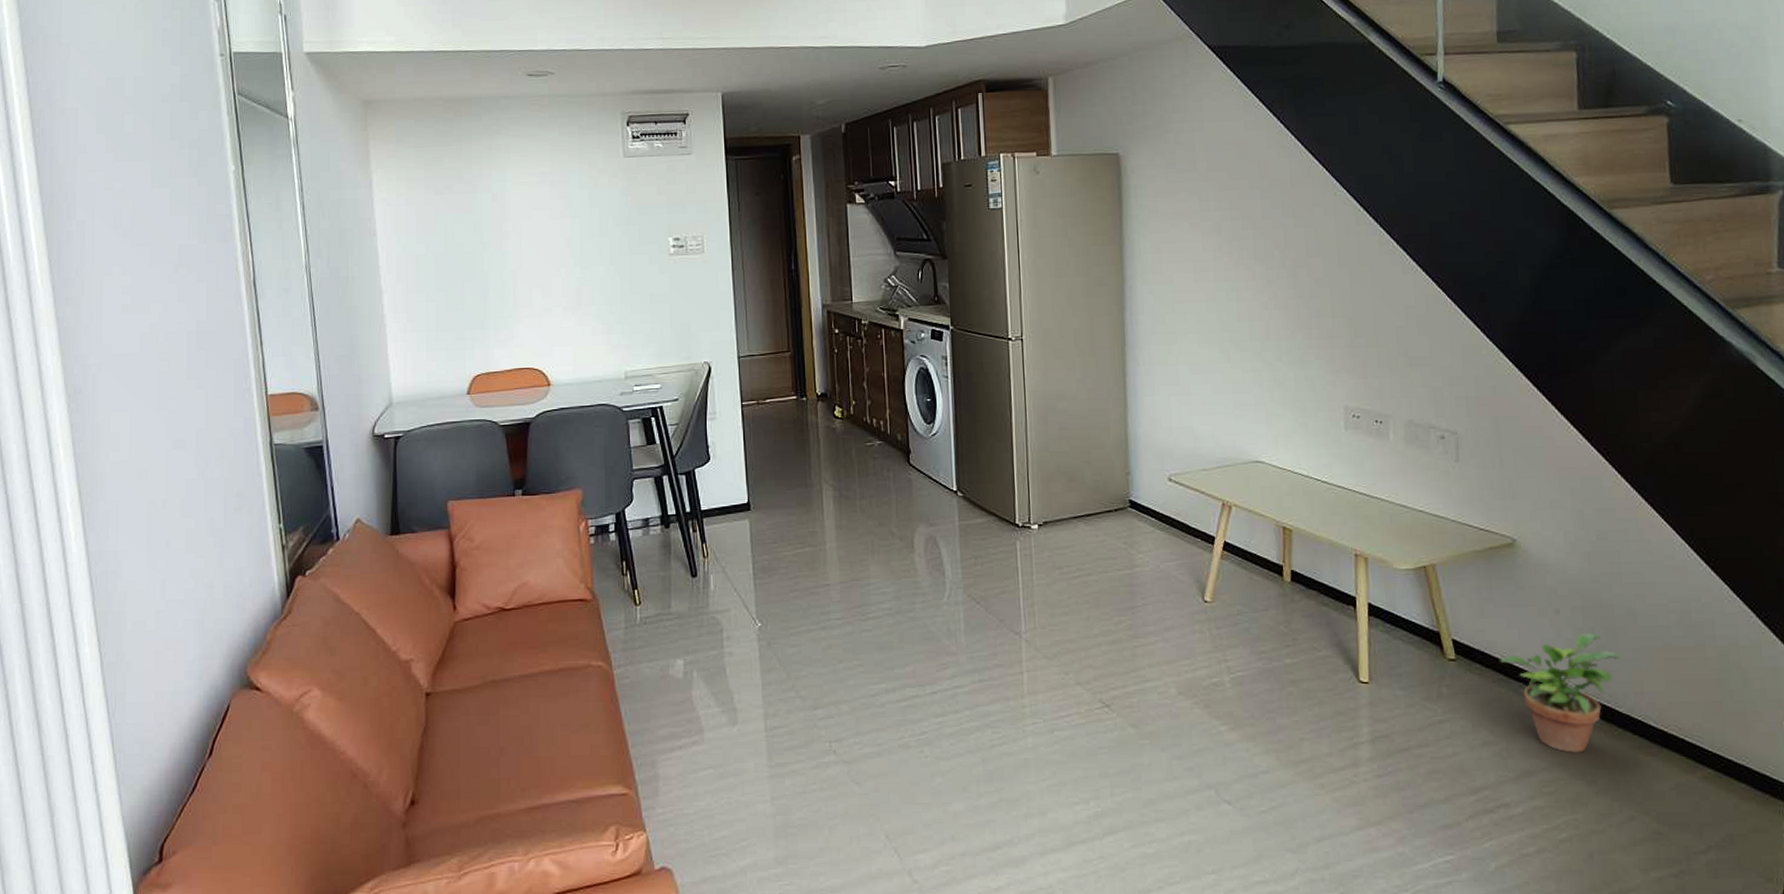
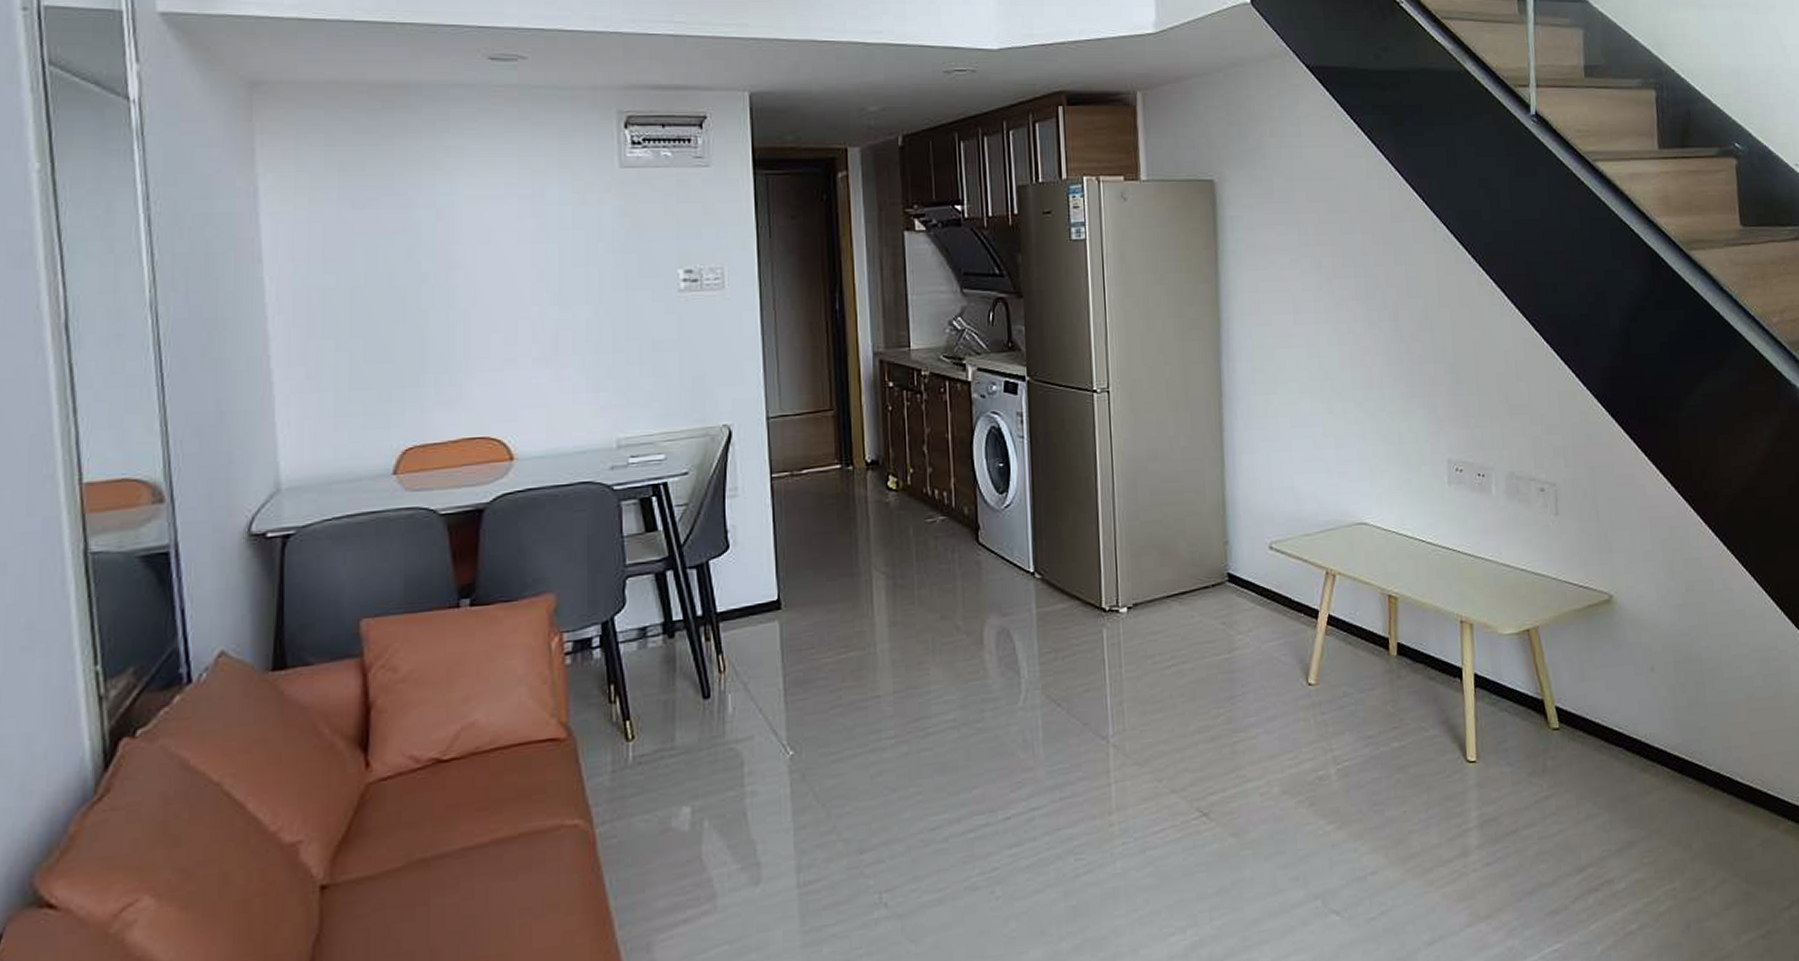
potted plant: present [1500,632,1619,753] -> none [1601,689,1708,819]

